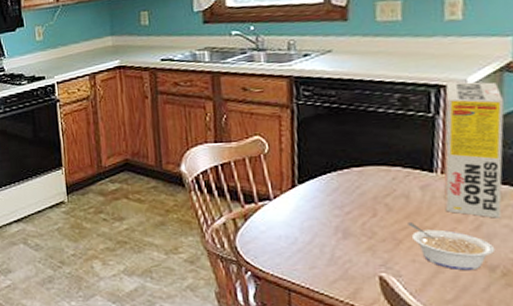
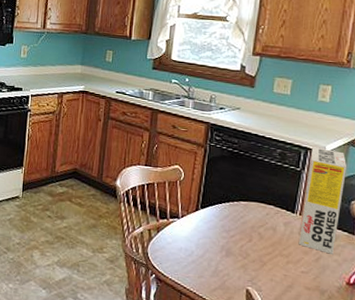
legume: present [408,223,495,271] -> none [272,250,327,292]

